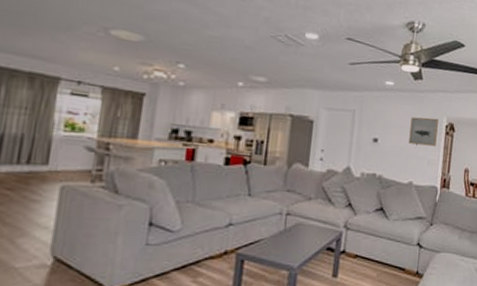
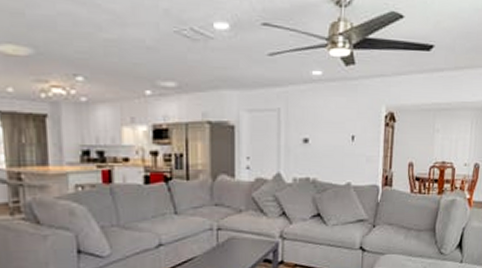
wall art: present [409,117,438,147] -> none [343,108,376,141]

